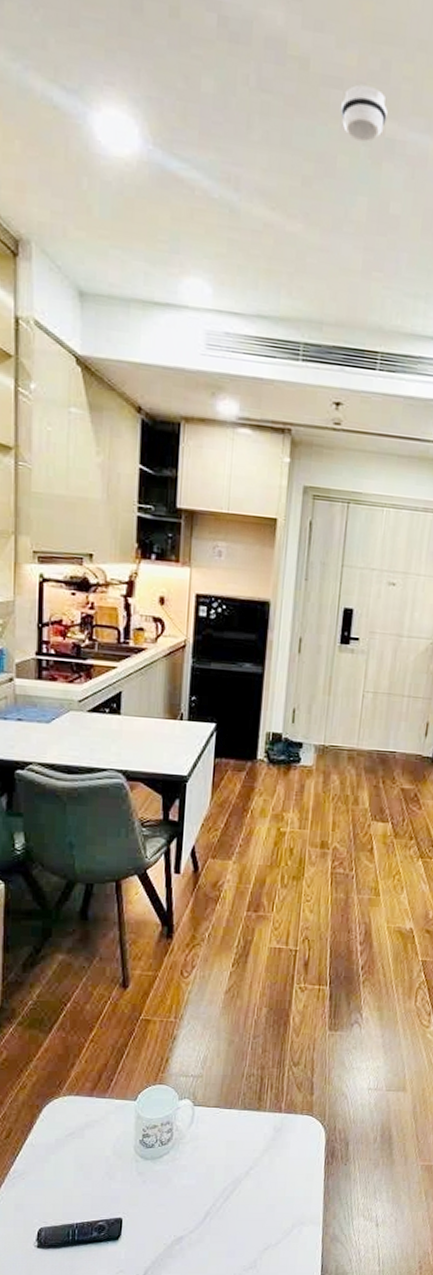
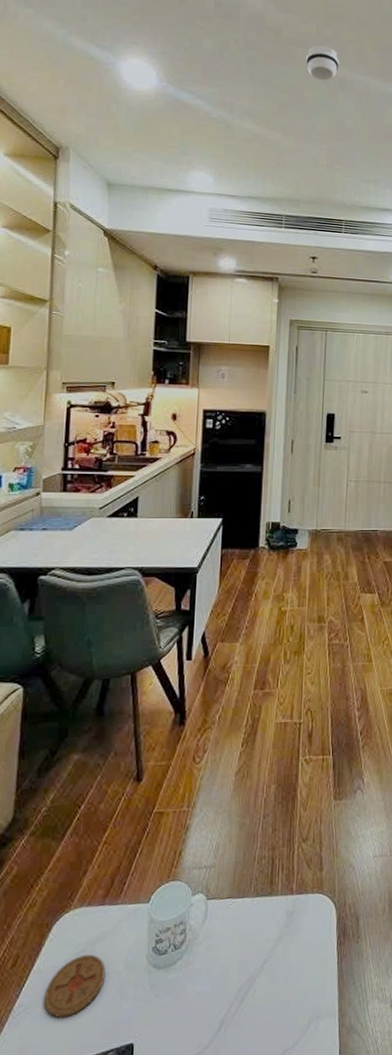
coaster: none [37,1138,95,1187] -> present [43,954,106,1018]

